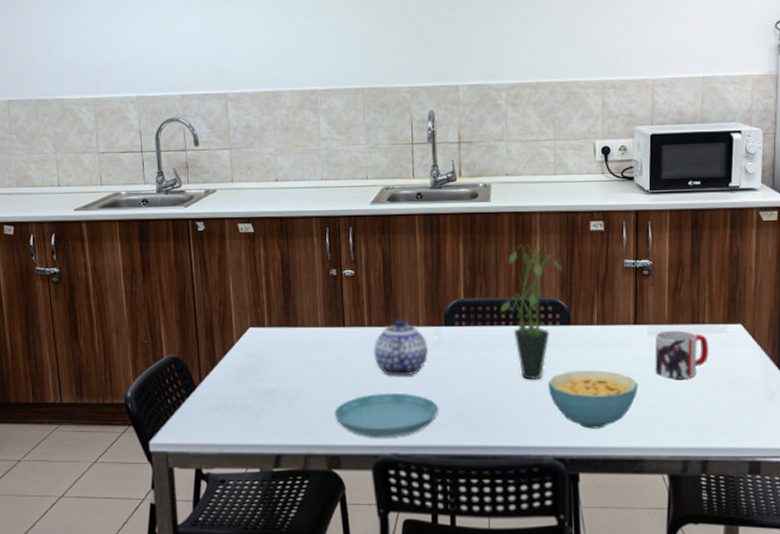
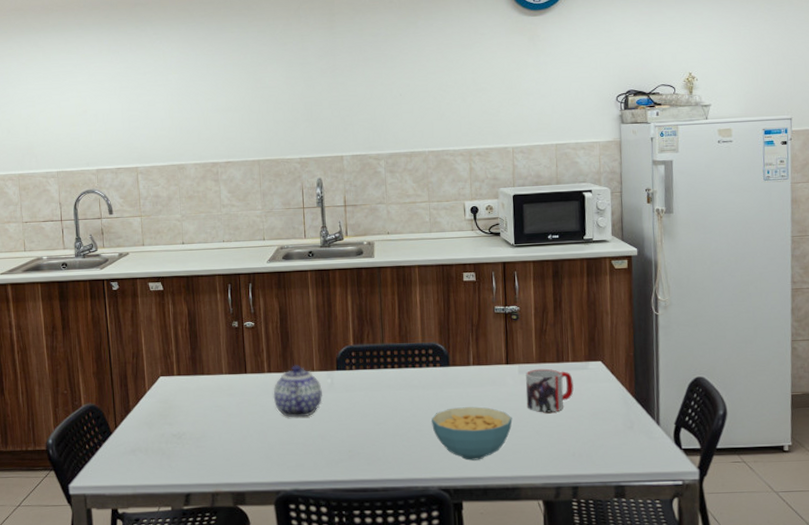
saucer: present [335,392,439,438] -> none [239,432,334,475]
potted plant: present [500,244,563,380] -> none [386,294,441,417]

